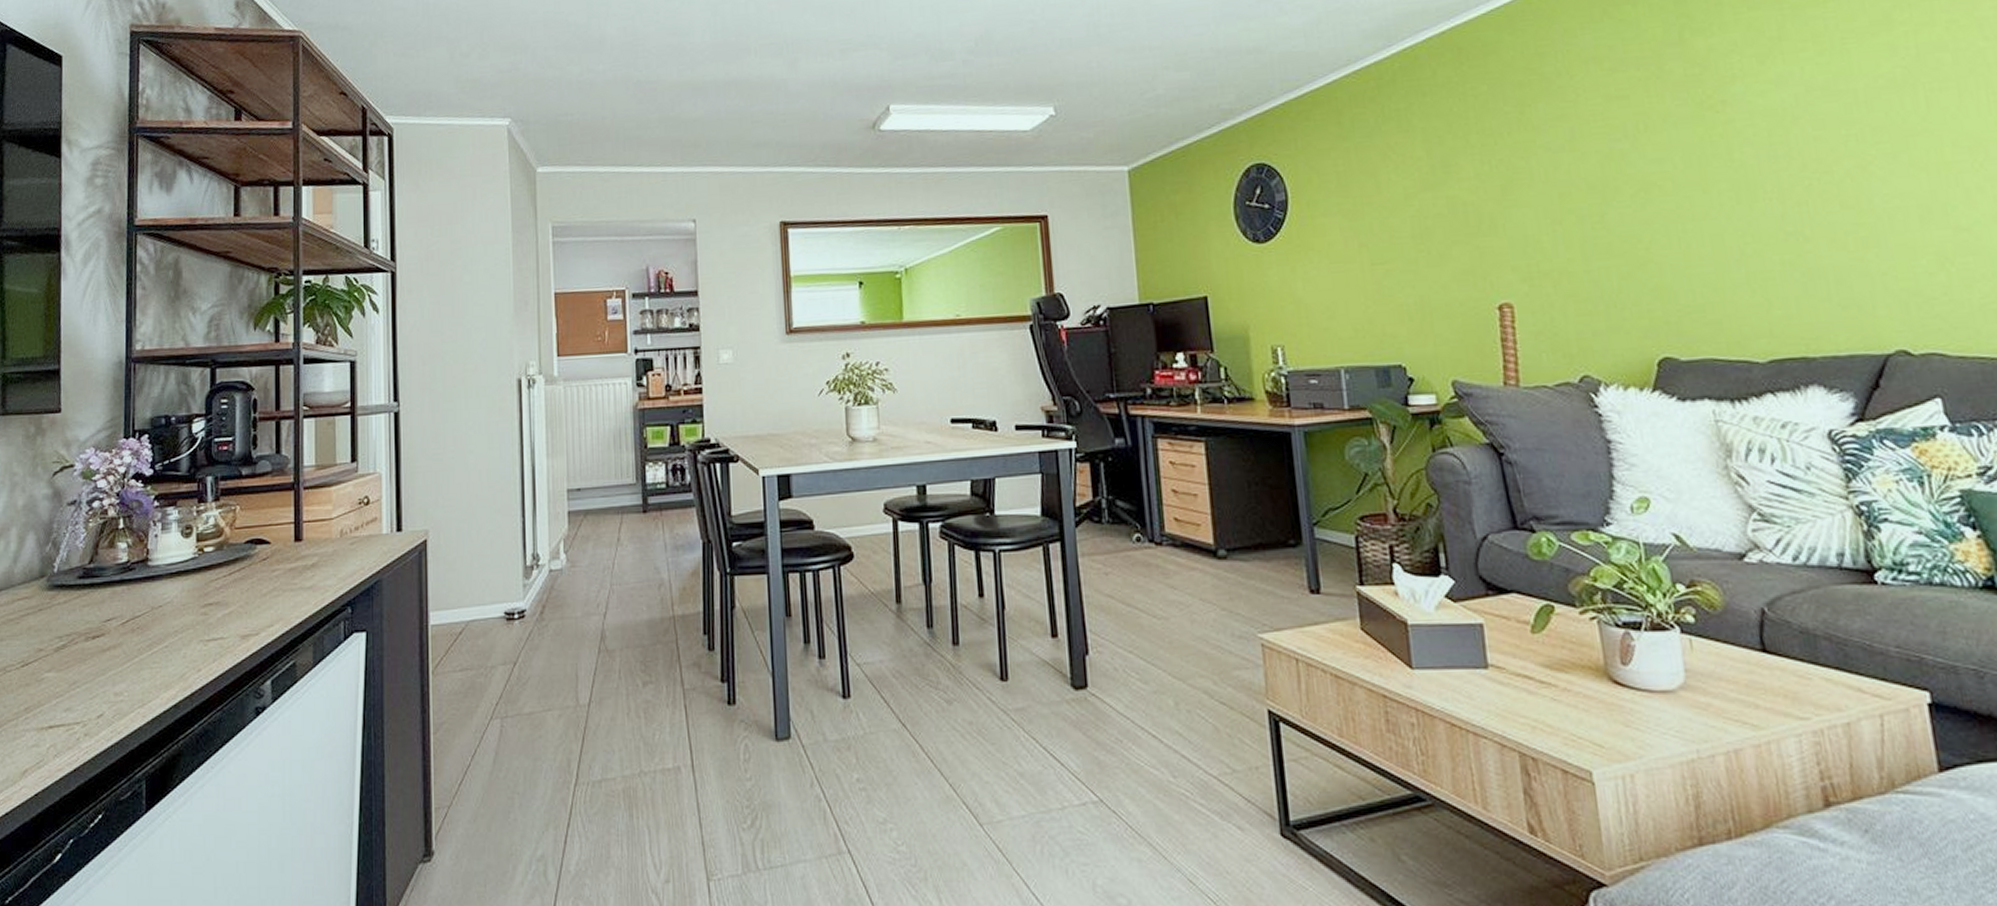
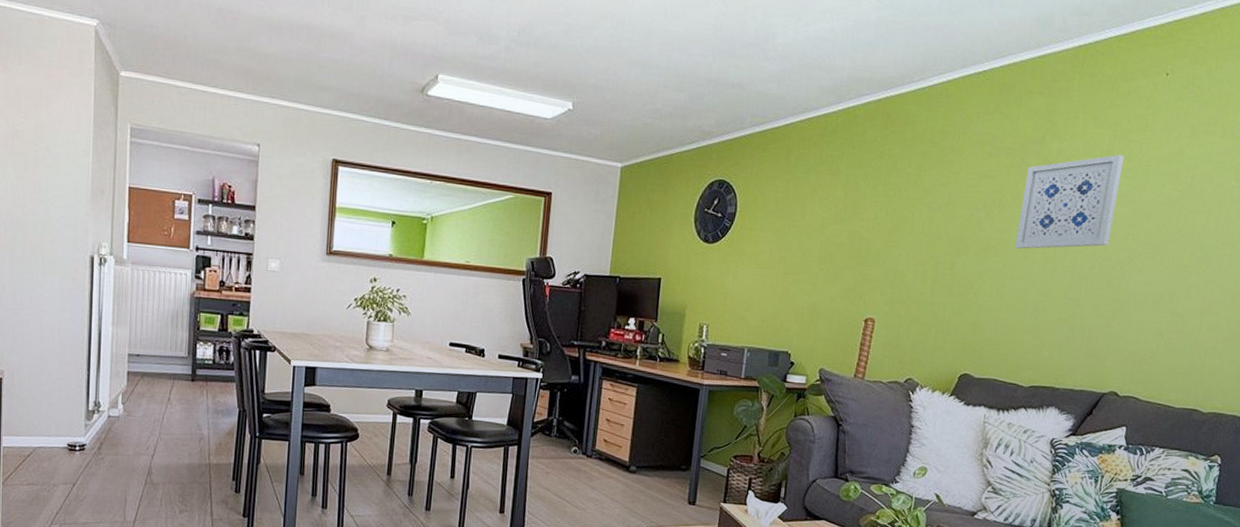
wall art: none [1672,37,1823,181] -> present [1015,154,1124,249]

